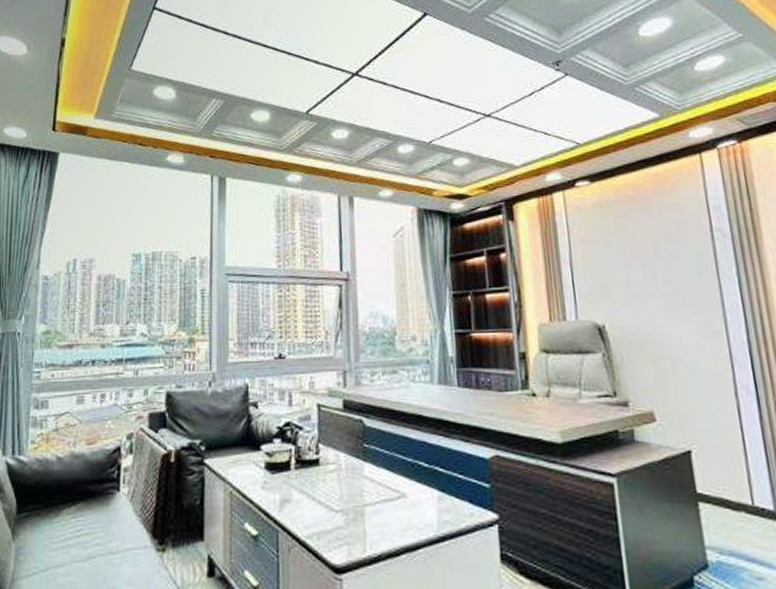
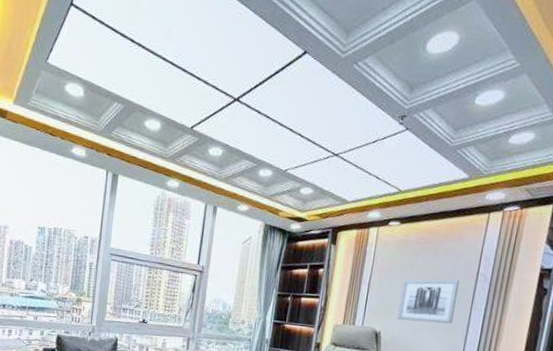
wall art: none [615,241,699,304] -> present [397,279,459,324]

